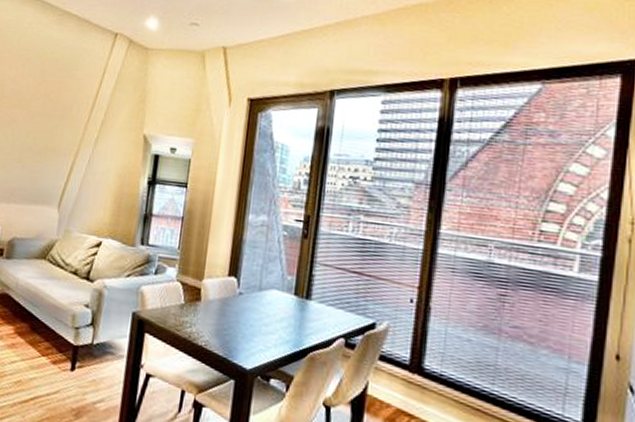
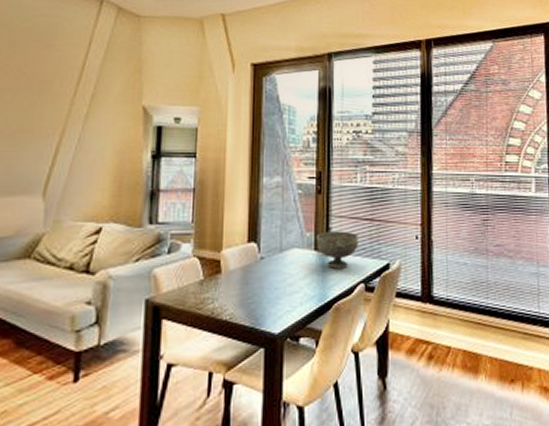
decorative bowl: none [297,278,344,319] -> present [316,231,359,268]

